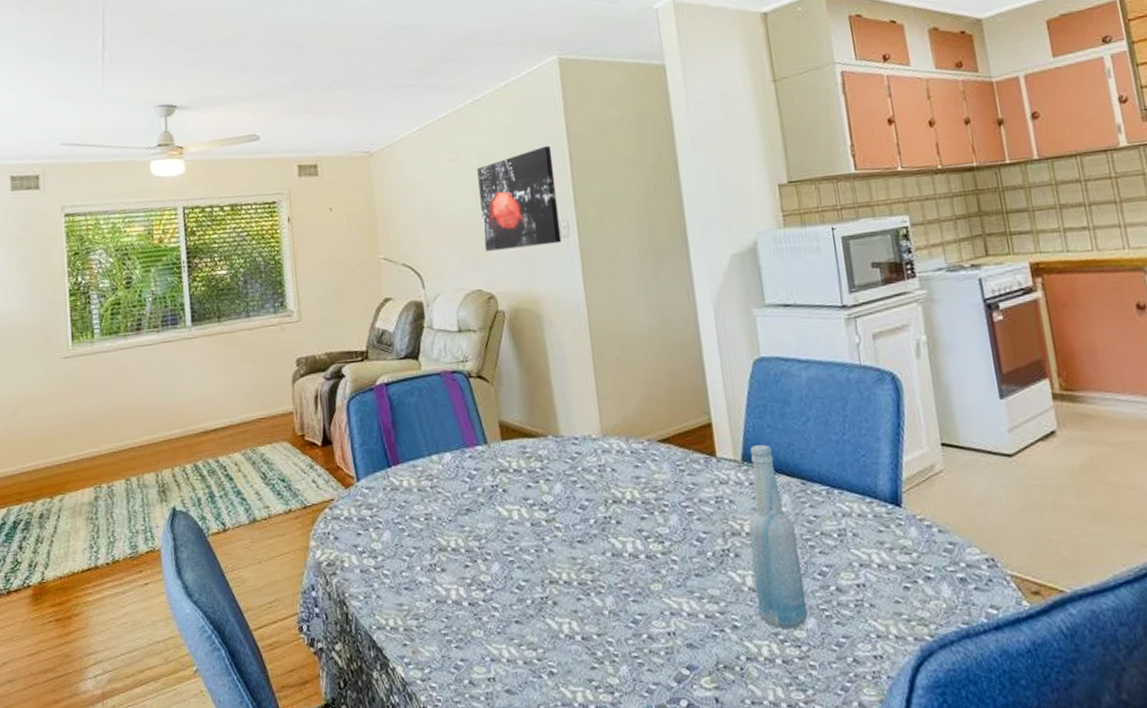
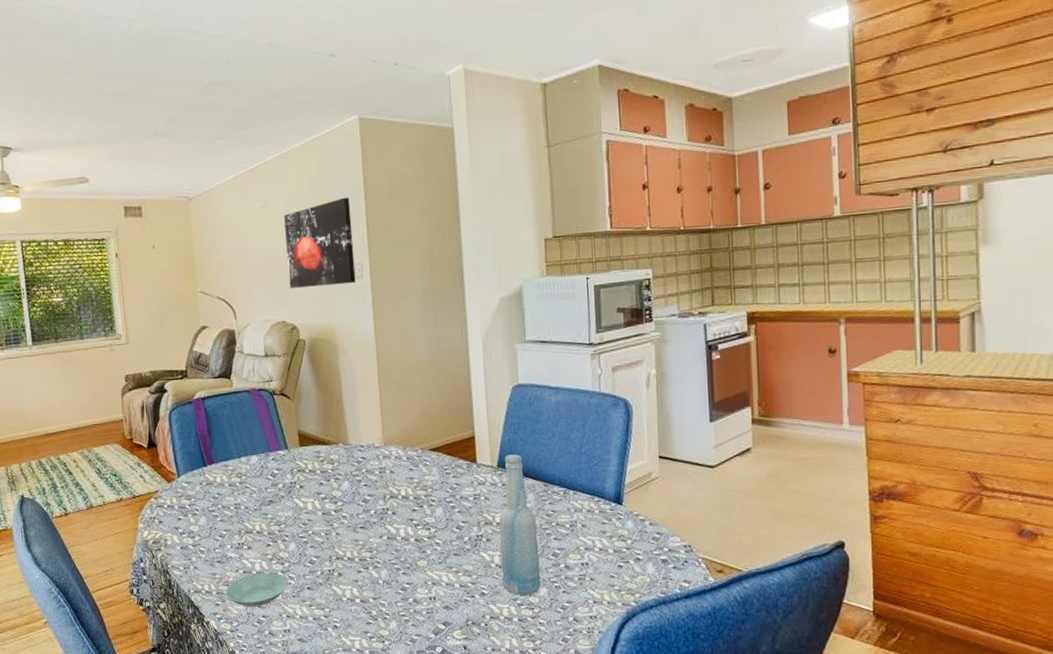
saucer: none [414,602,491,648] -> present [225,573,288,607]

